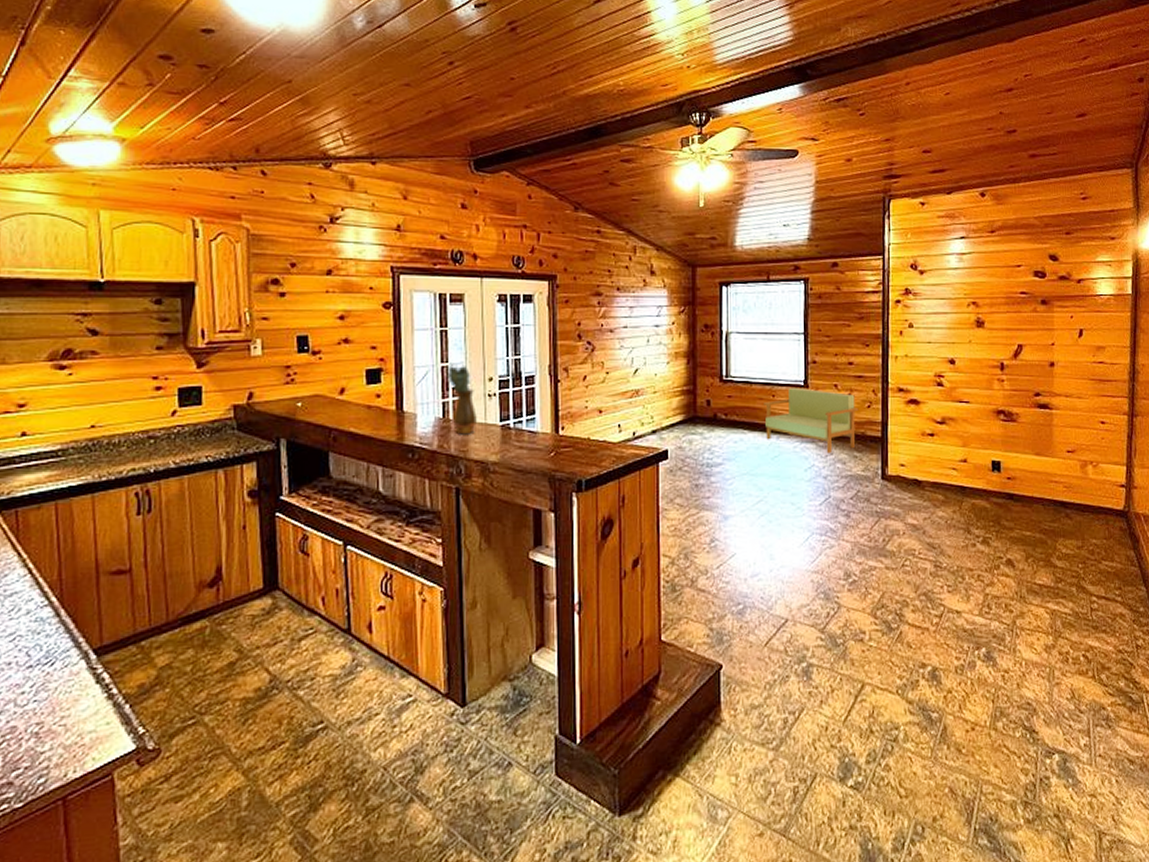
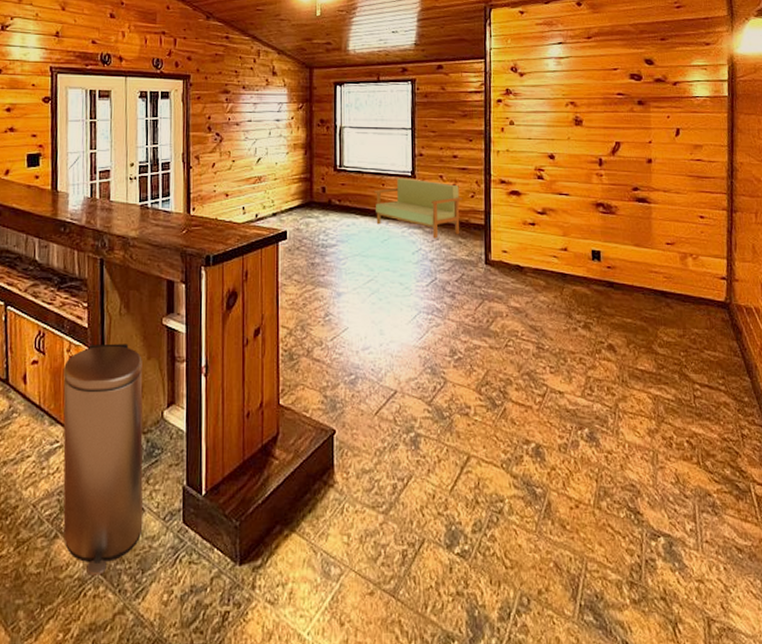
pedal bin: none [414,582,511,840] -> present [63,343,143,576]
vase: present [446,363,477,435] -> none [94,150,120,213]

